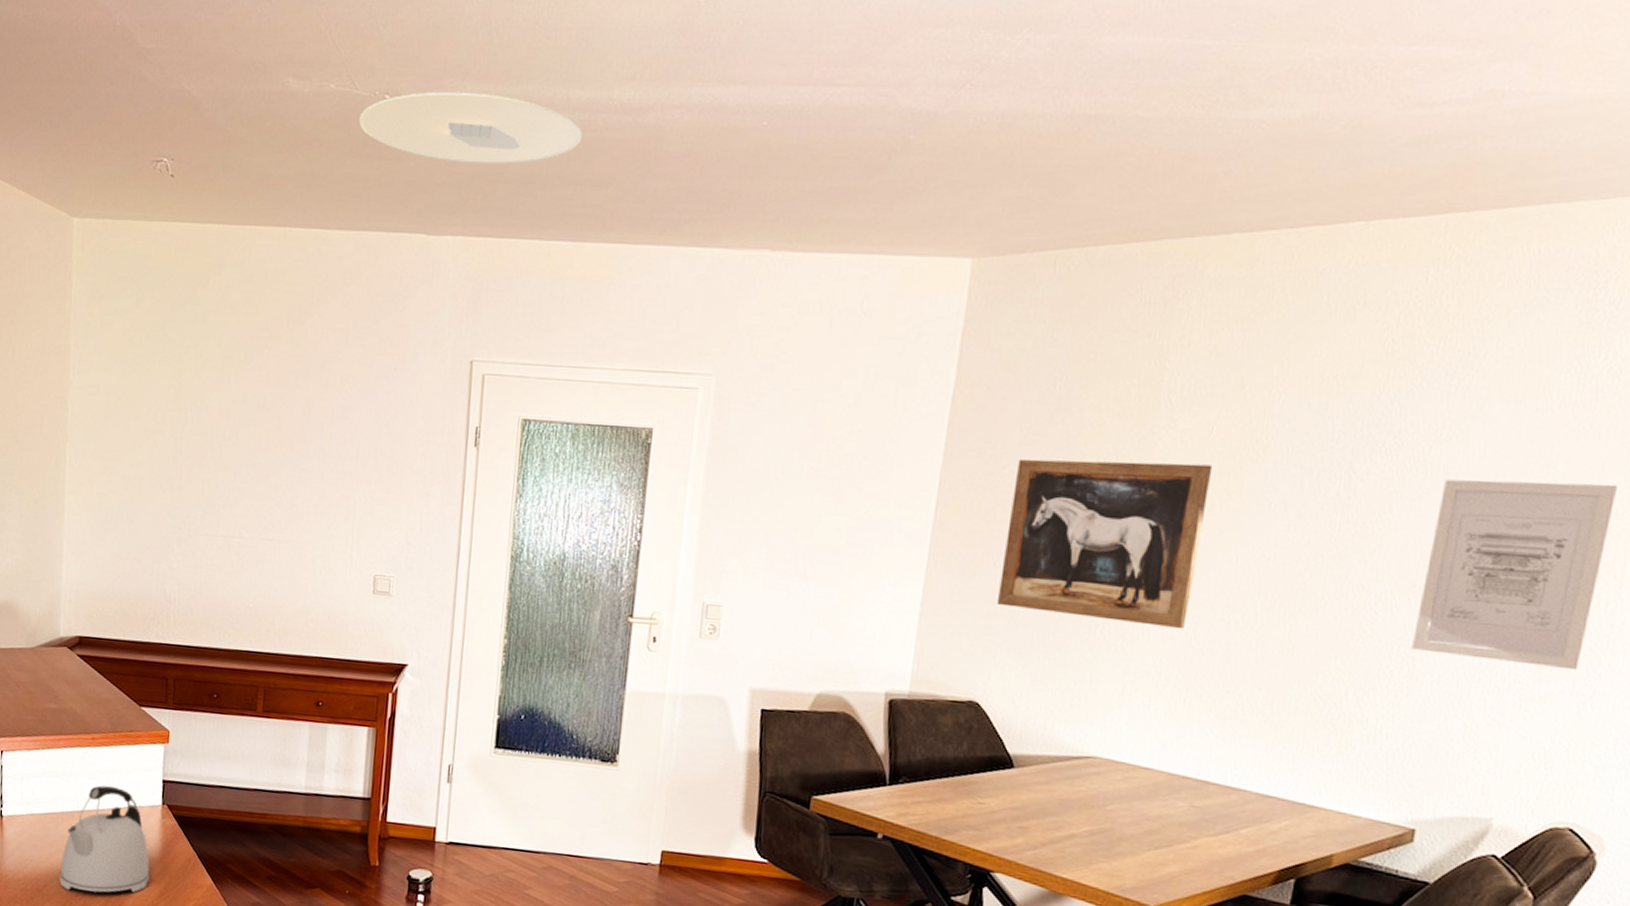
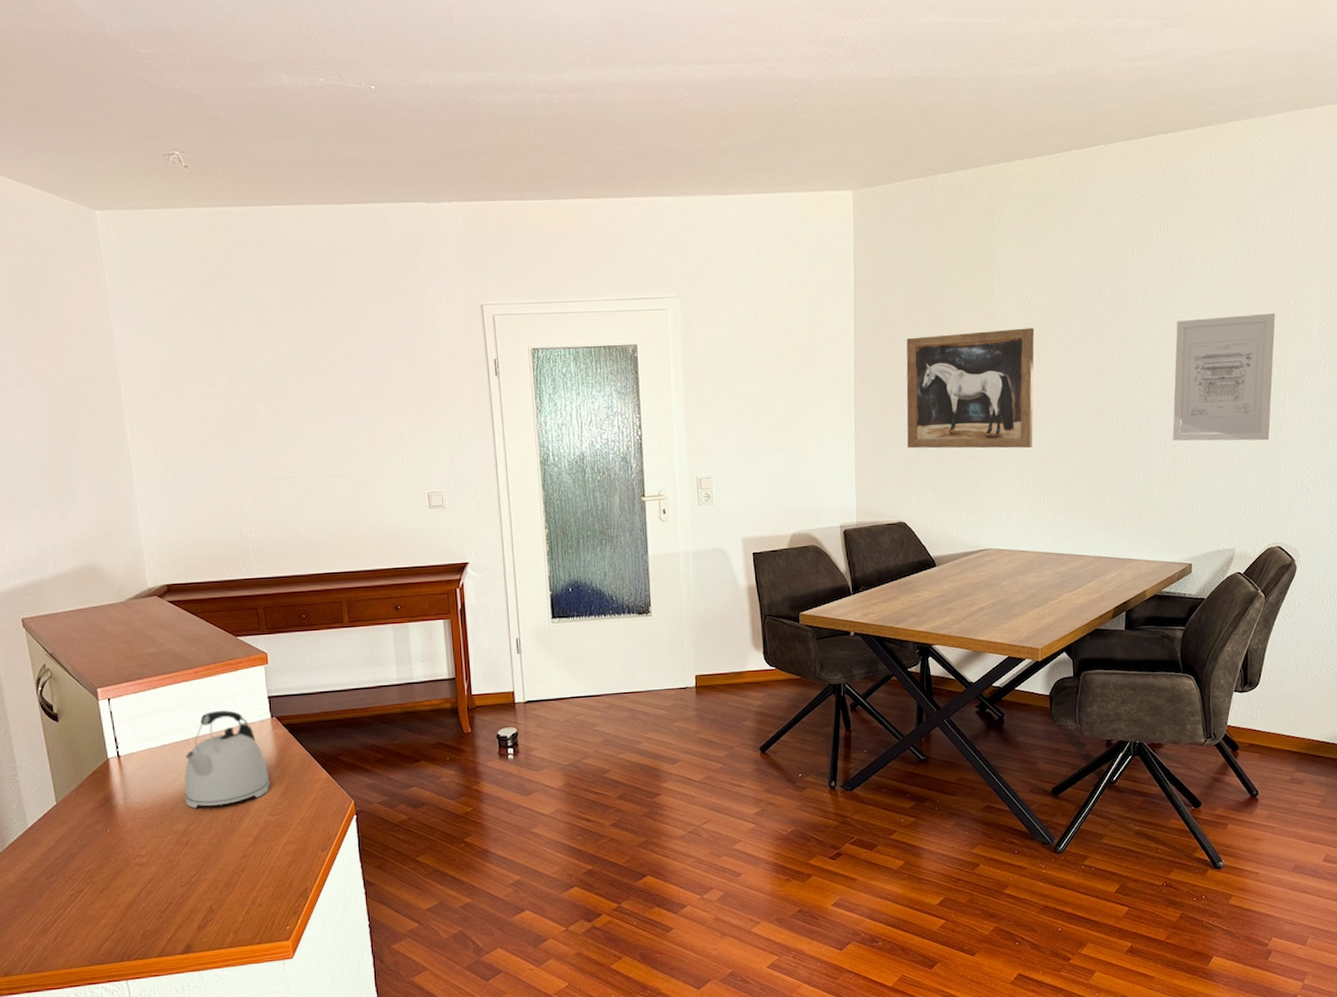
ceiling light: present [358,92,583,165] -> none [350,80,544,141]

